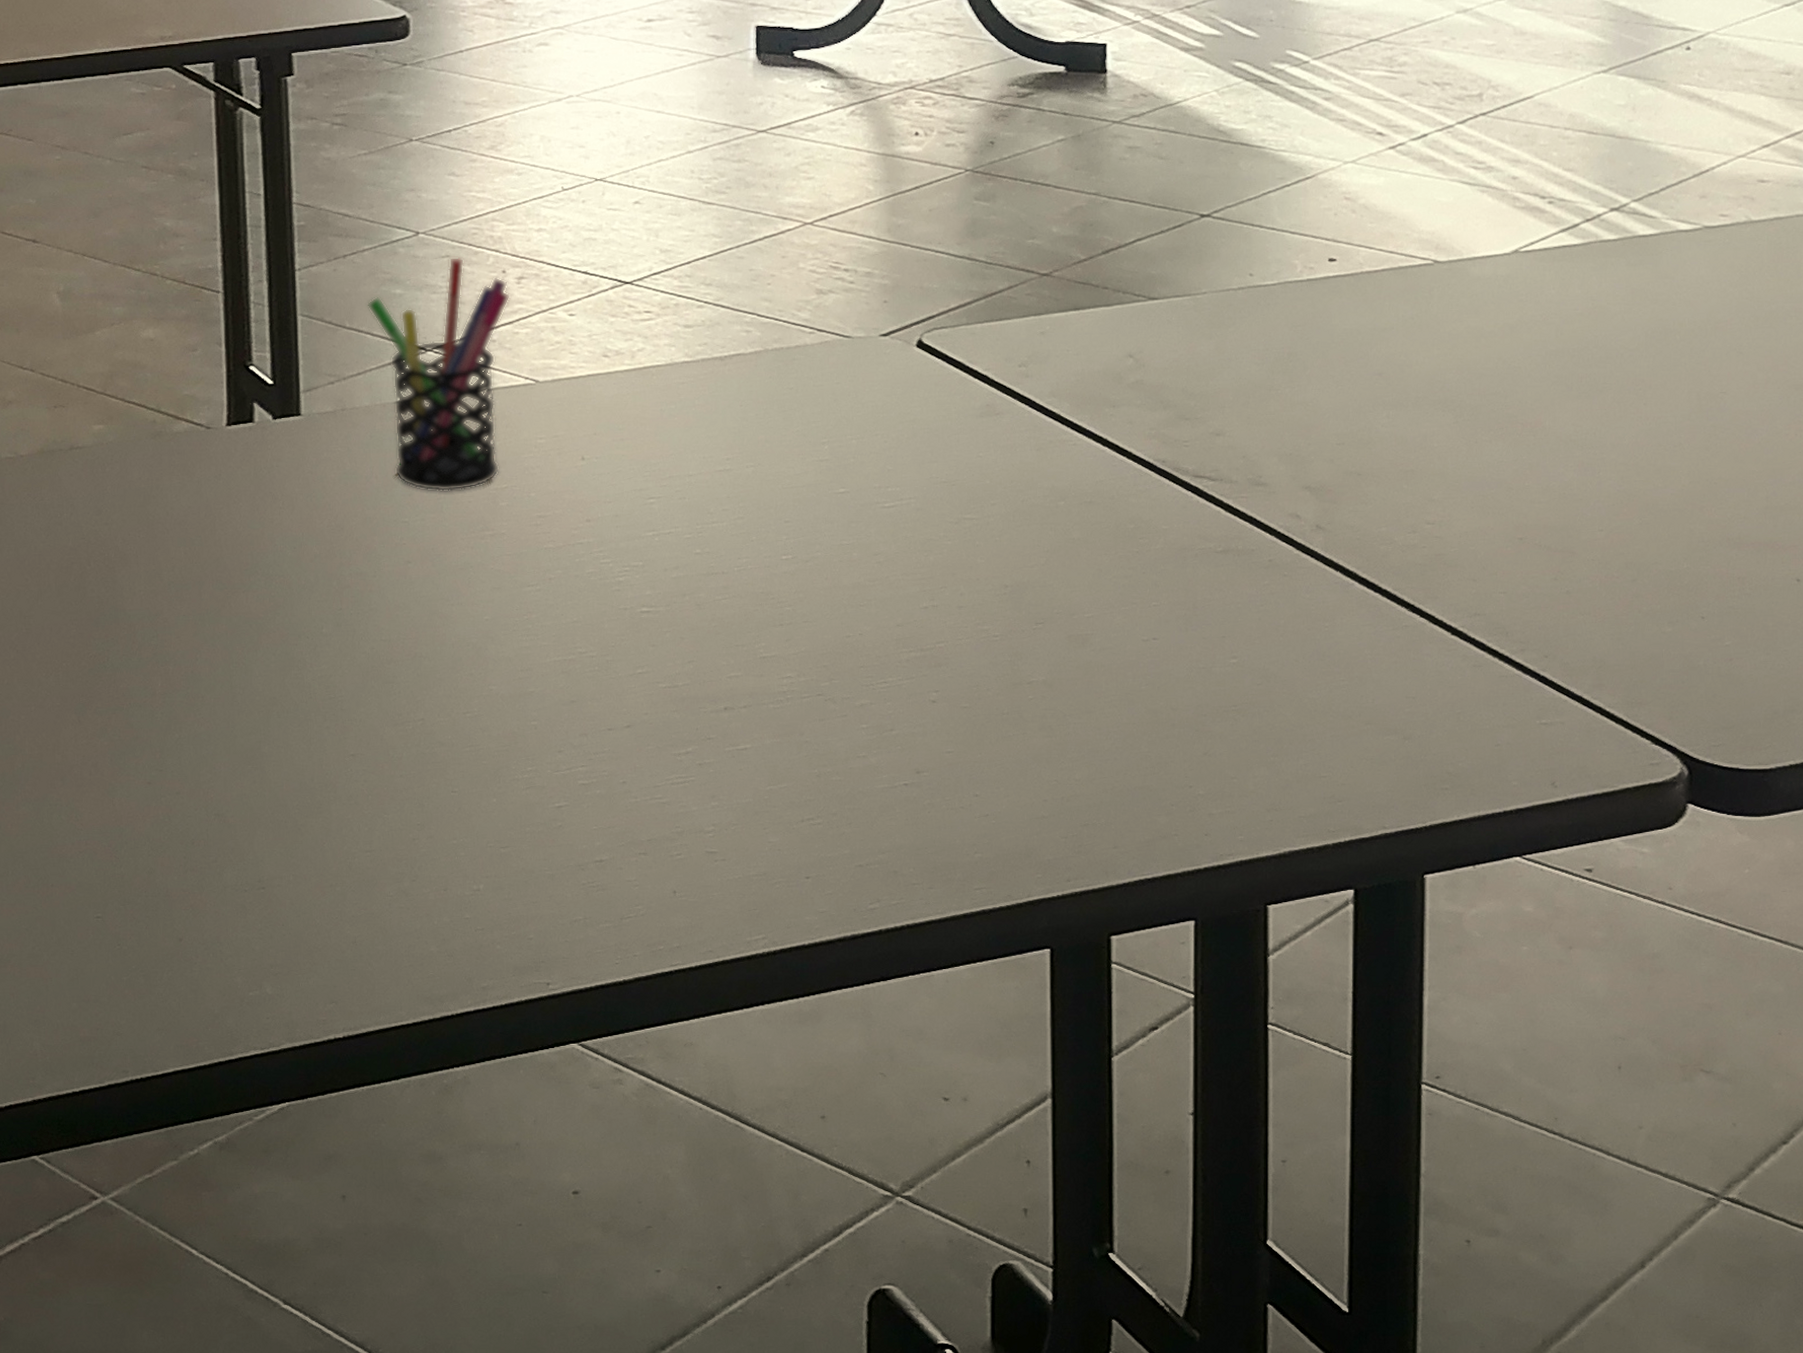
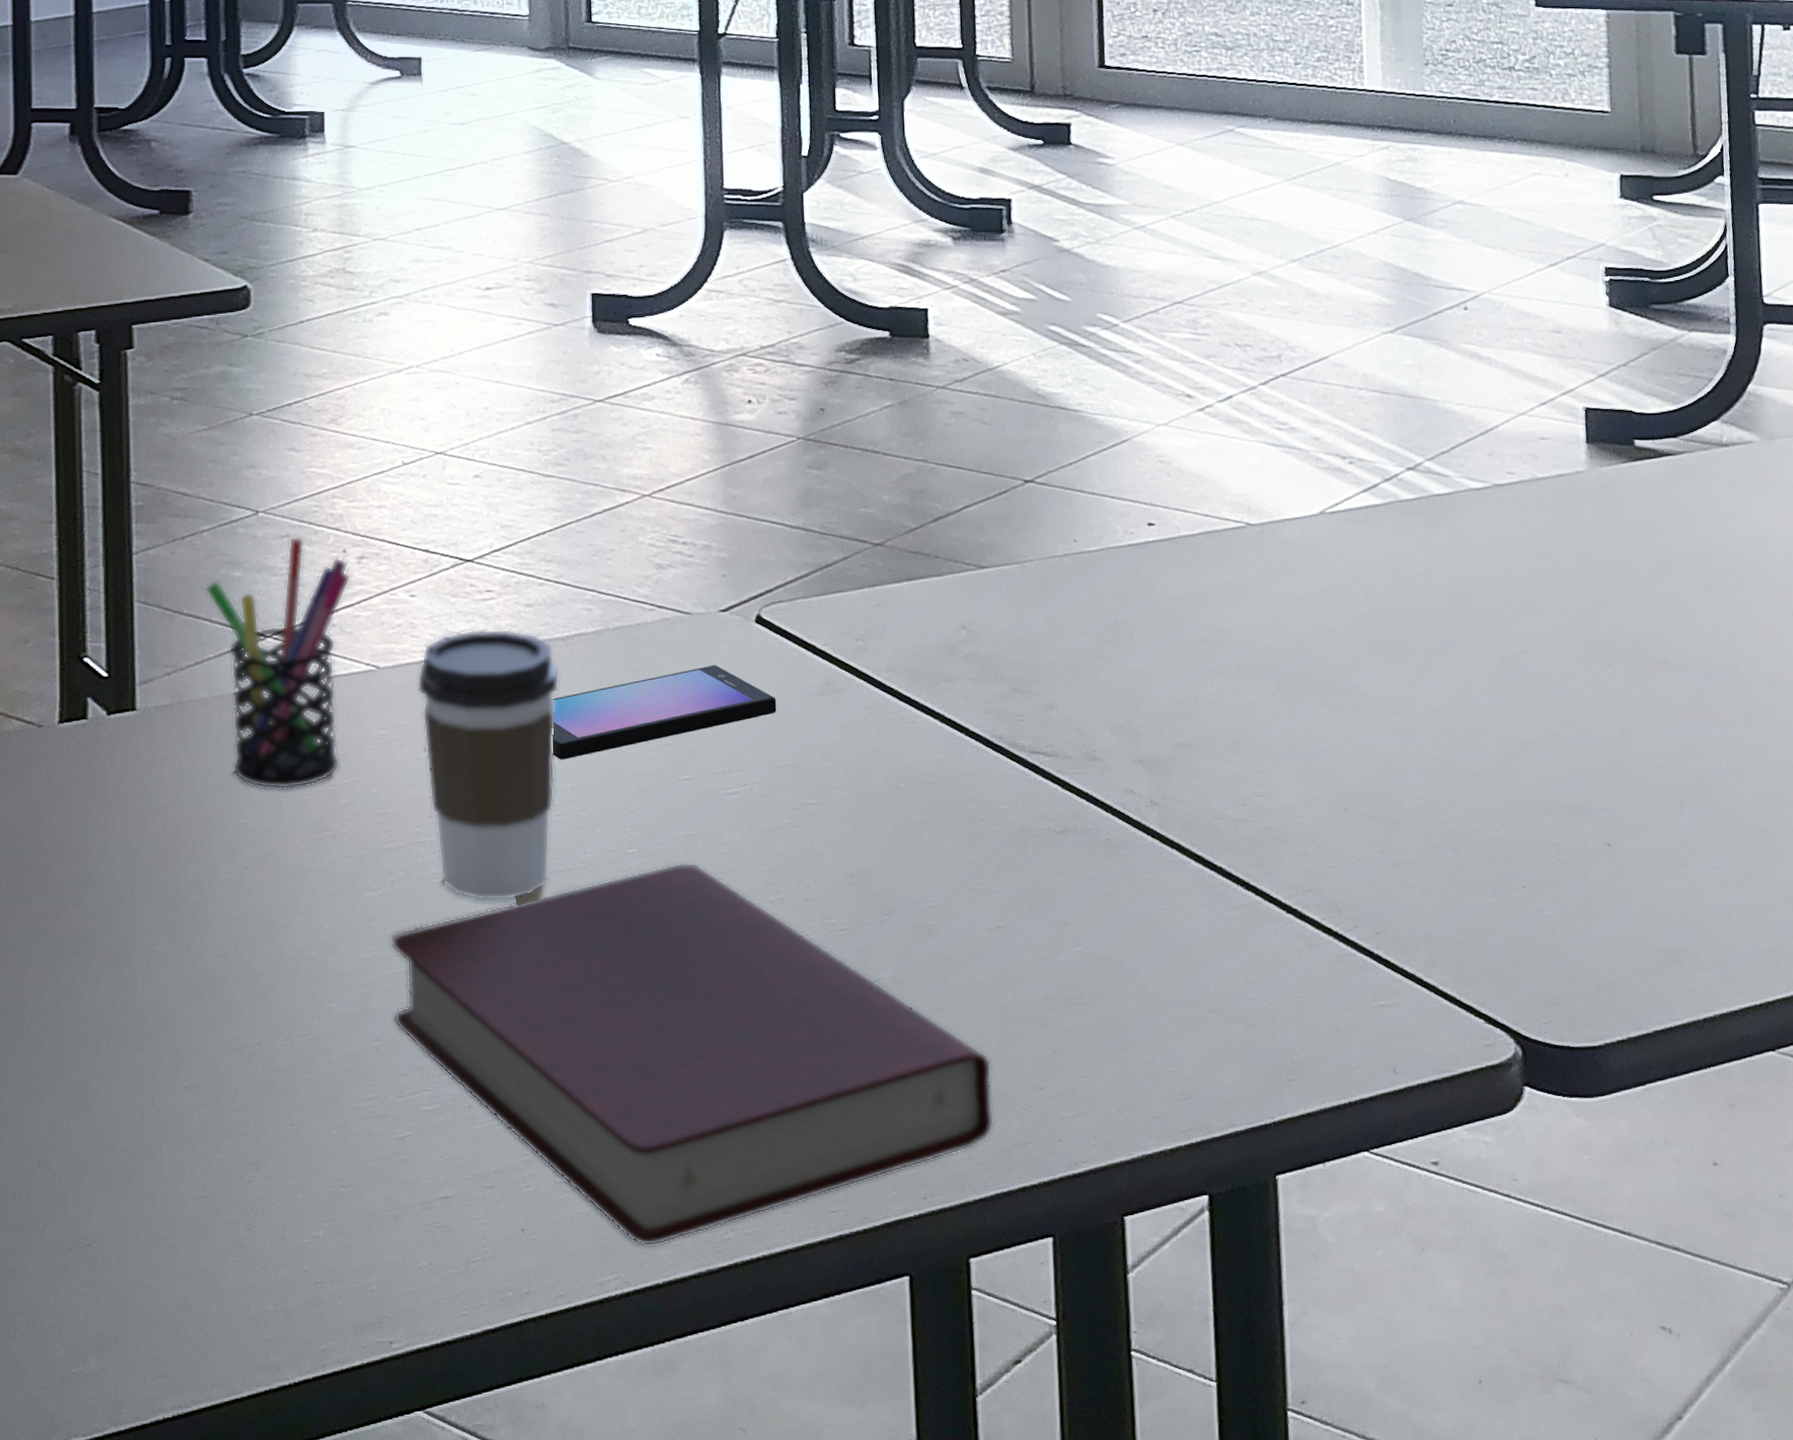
book: none [548,569,1141,912] -> present [390,862,994,1247]
coffee cup: none [576,348,718,599] -> present [417,628,560,902]
smartphone: none [709,386,936,472] -> present [552,665,777,760]

